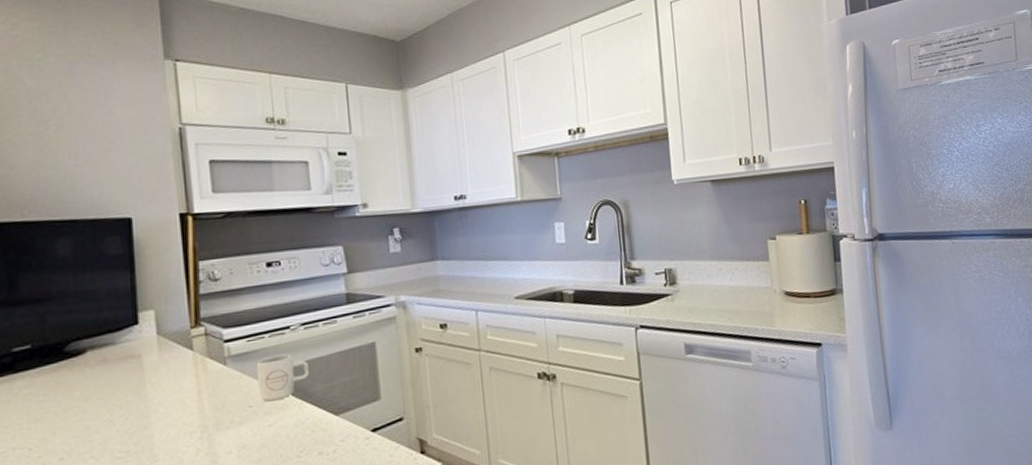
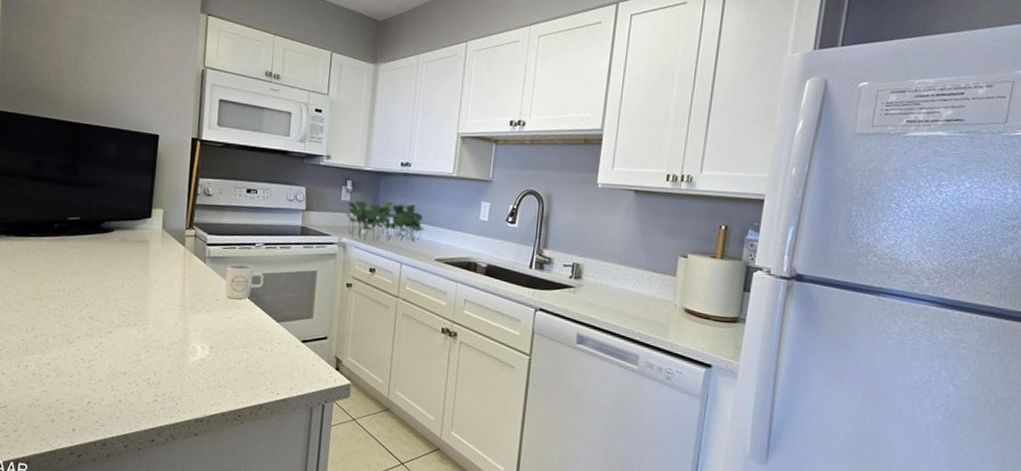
plant: none [398,241,497,293] -> present [346,200,425,242]

